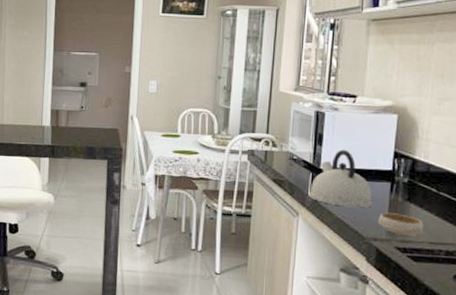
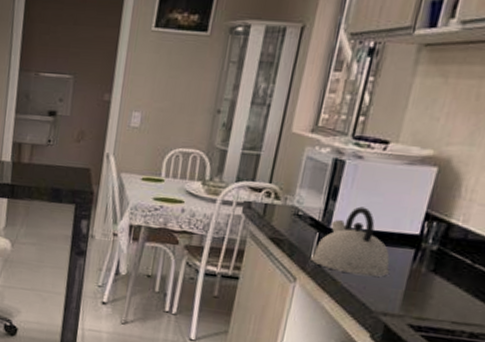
bowl: present [378,212,424,236] -> none [392,284,448,313]

